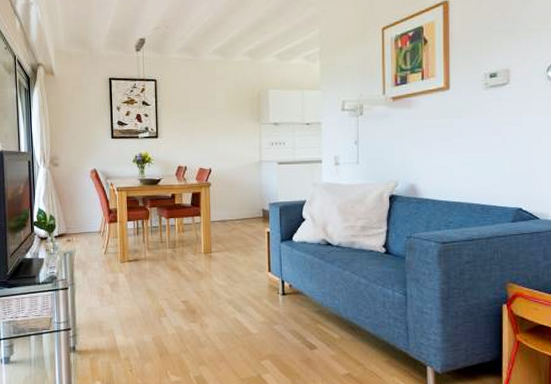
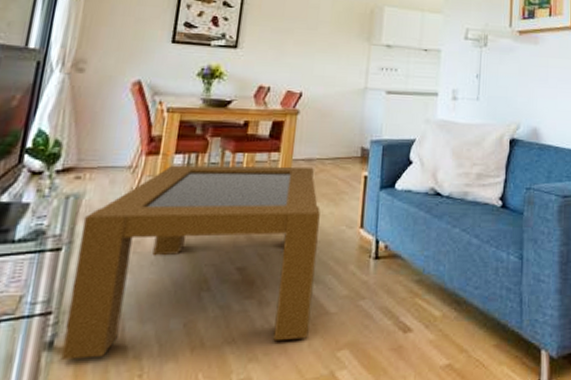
coffee table: none [77,226,239,358] -> present [60,165,320,360]

